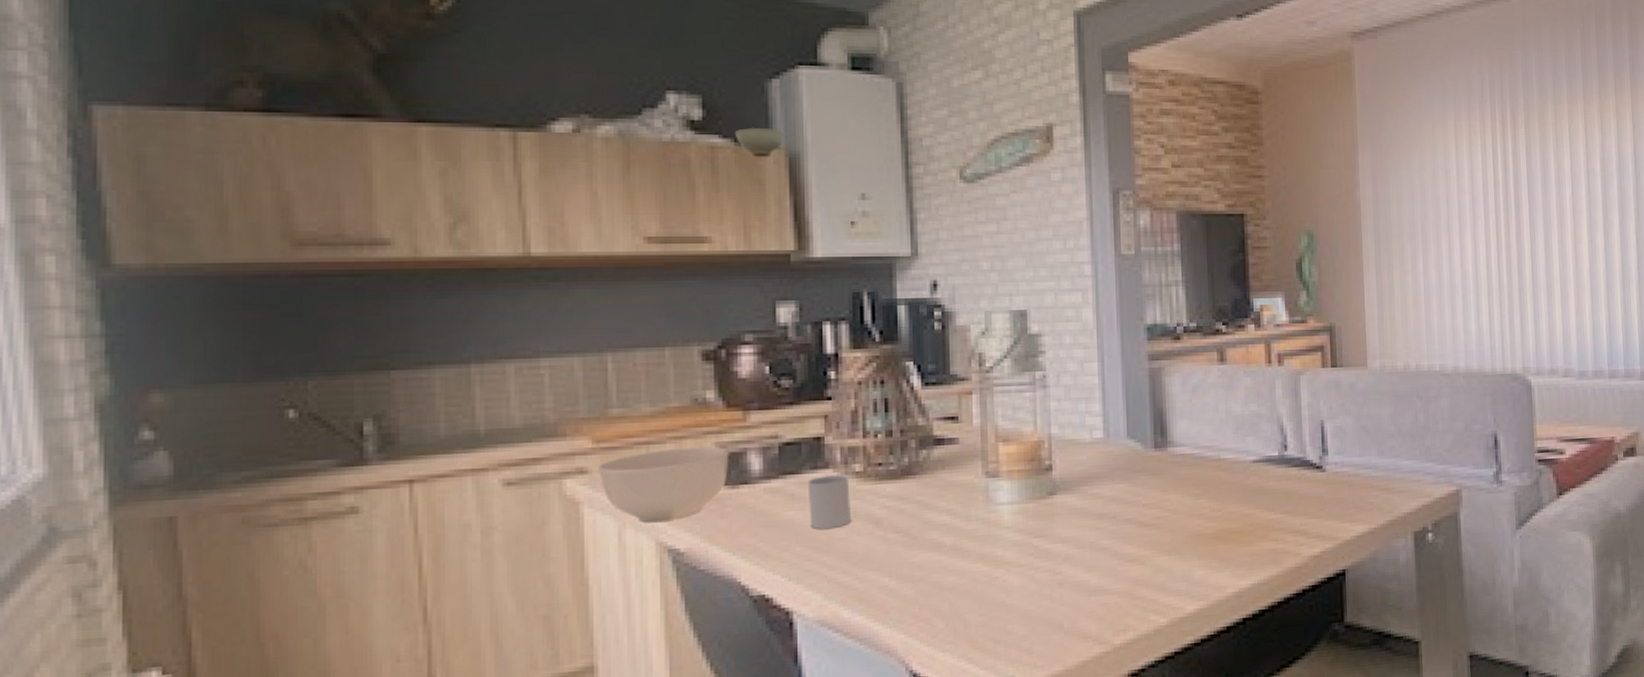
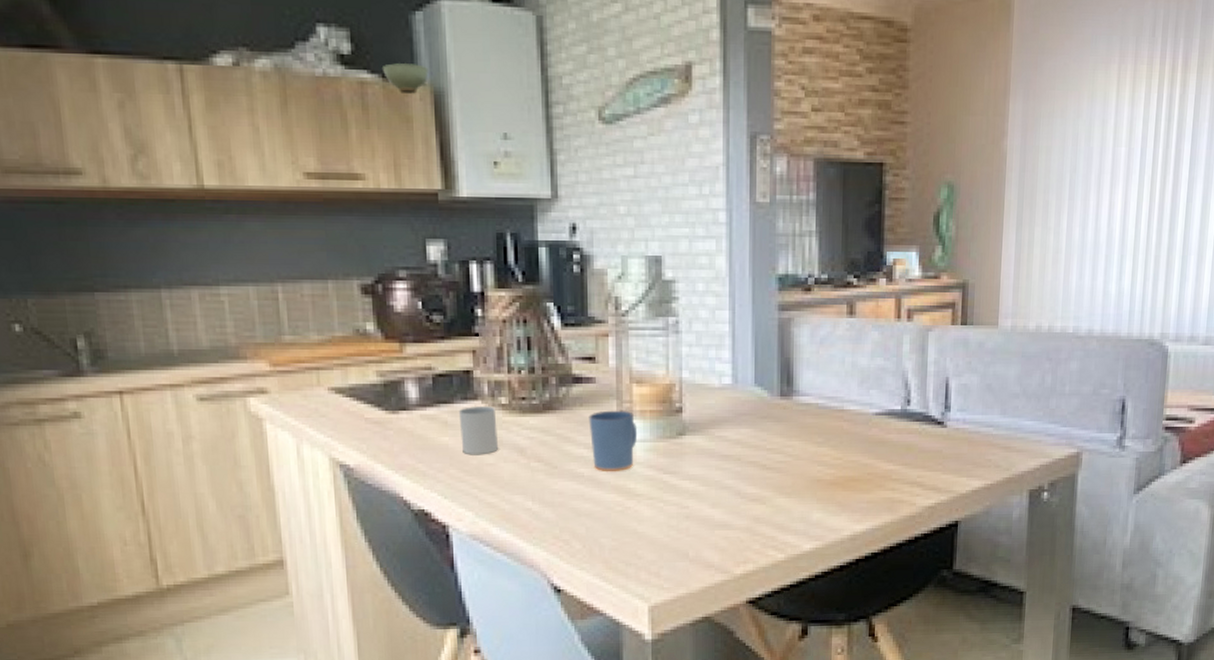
bowl: present [599,446,730,523] -> none [276,374,389,441]
mug: none [951,471,1005,539] -> present [588,410,638,471]

